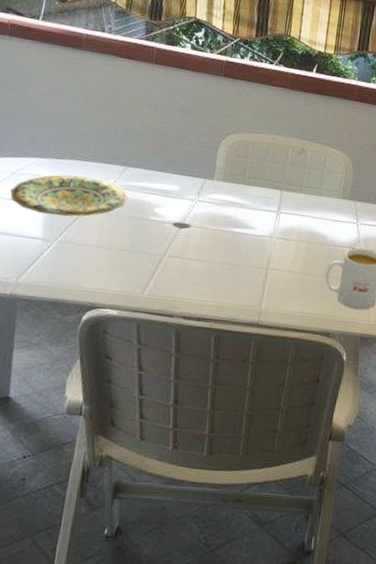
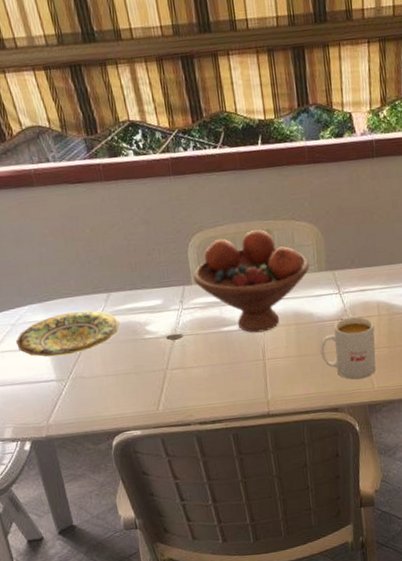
fruit bowl: none [217,144,335,242] -> present [193,230,310,333]

